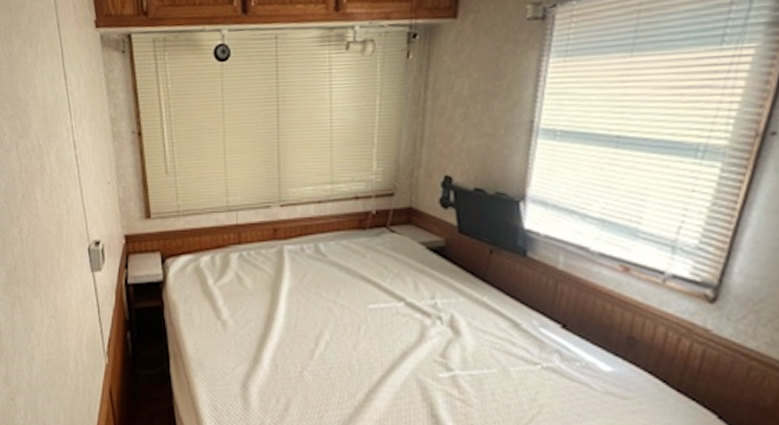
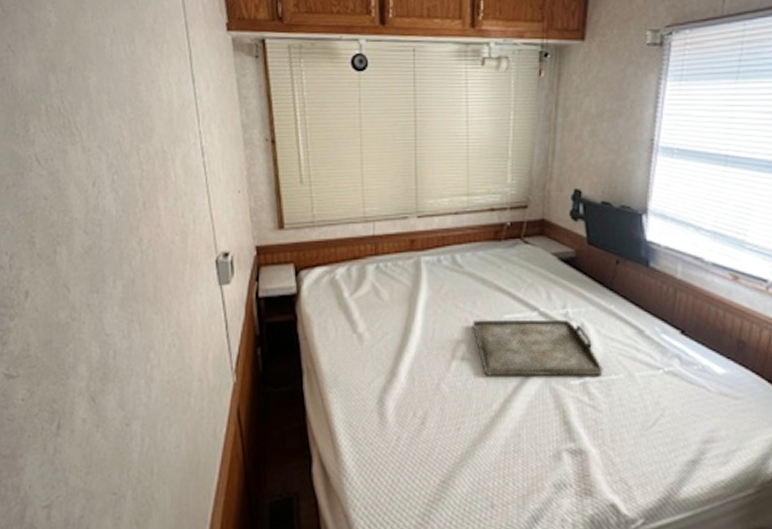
serving tray: none [335,308,474,370] -> present [472,319,603,377]

